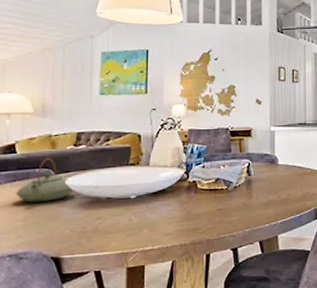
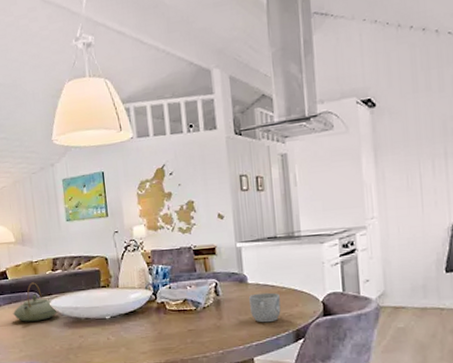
mug: none [278,173,305,202] -> present [249,292,281,323]

